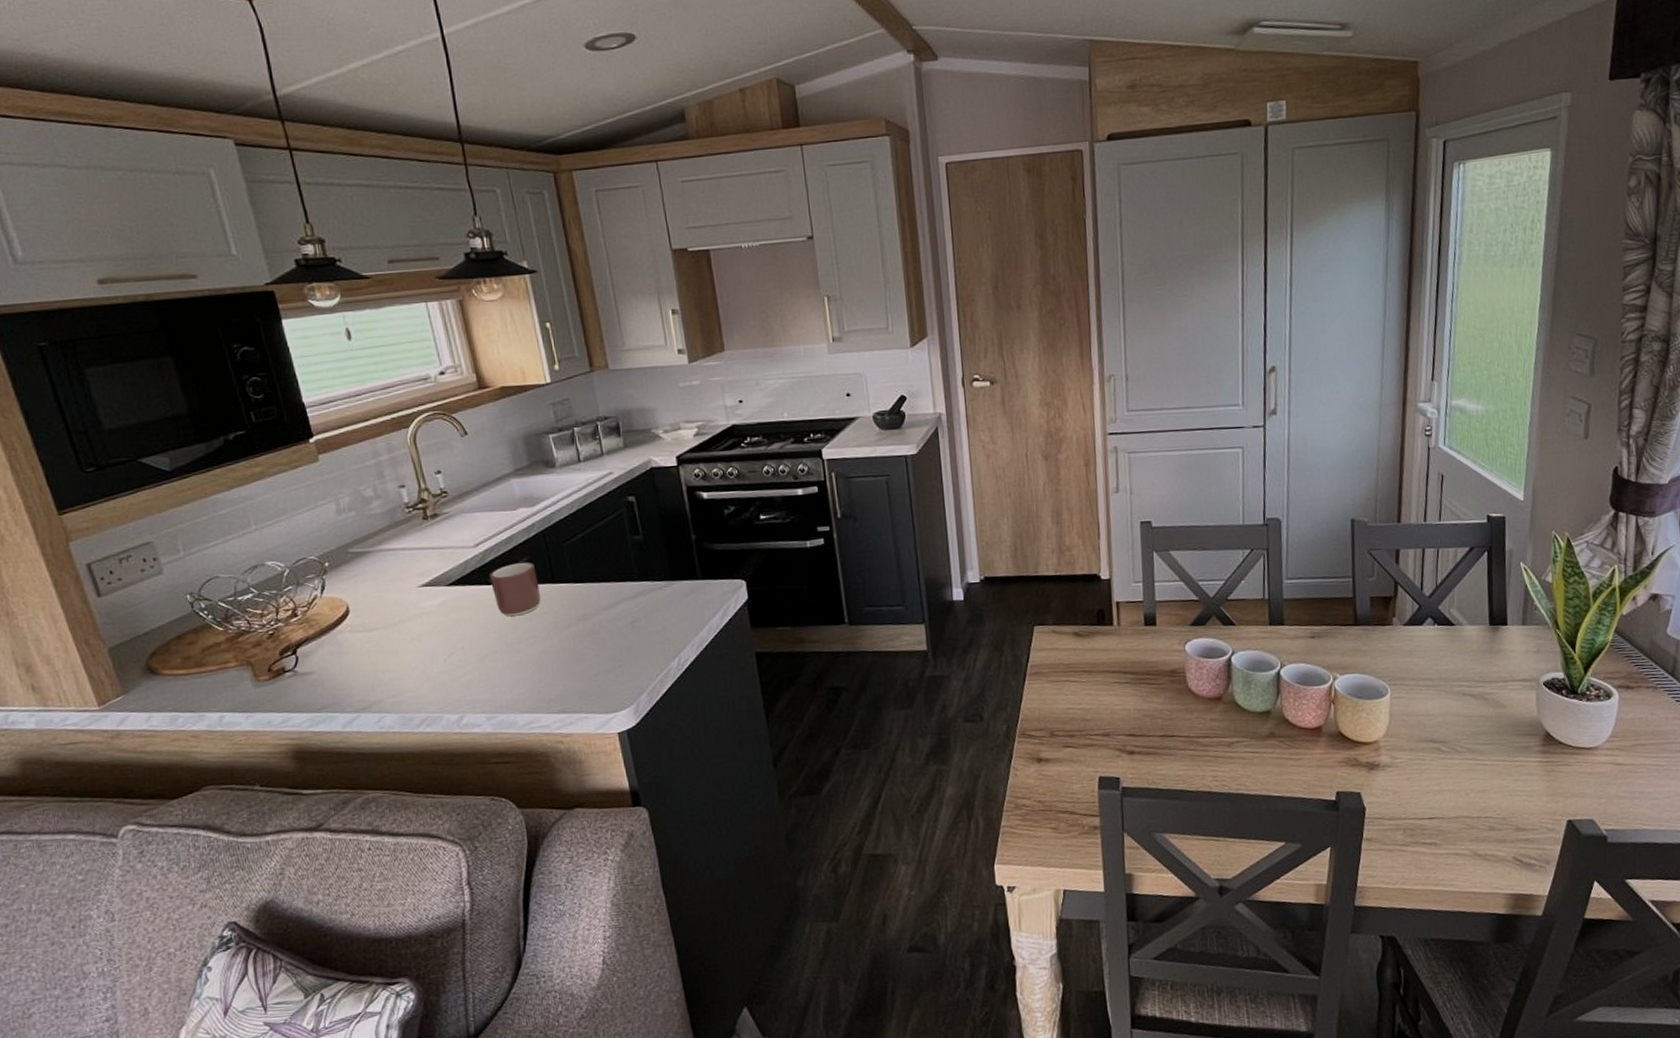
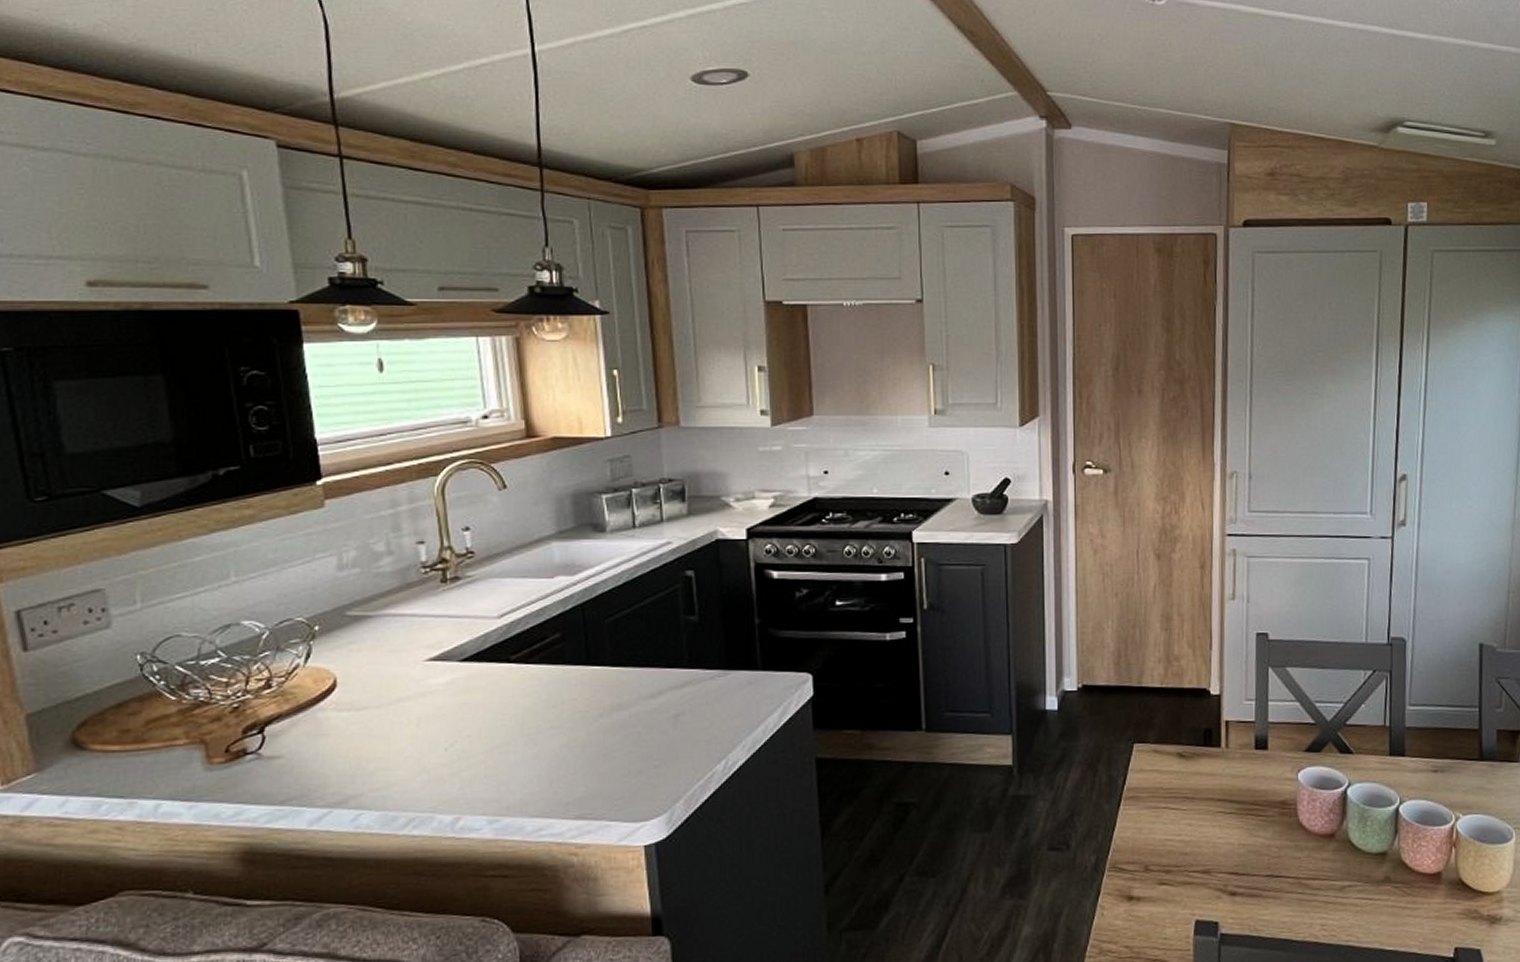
mug: present [489,562,542,617] -> none [511,638,571,702]

